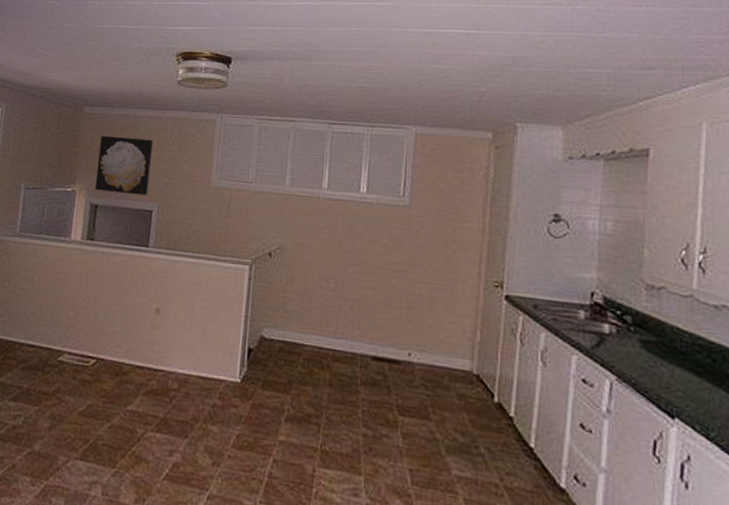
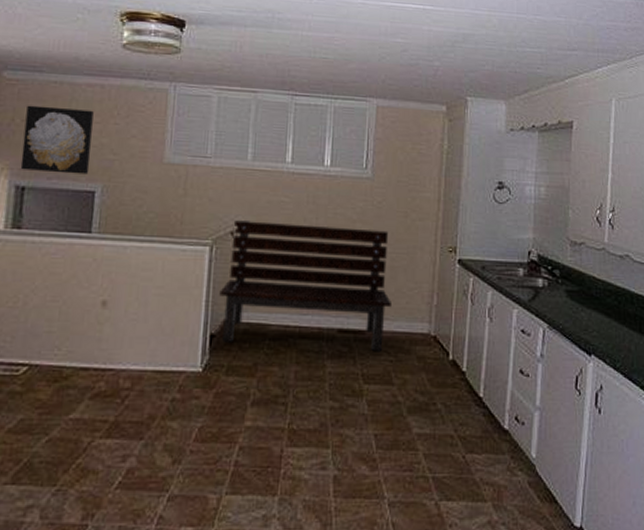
bench: none [257,242,429,385] -> present [219,220,391,352]

